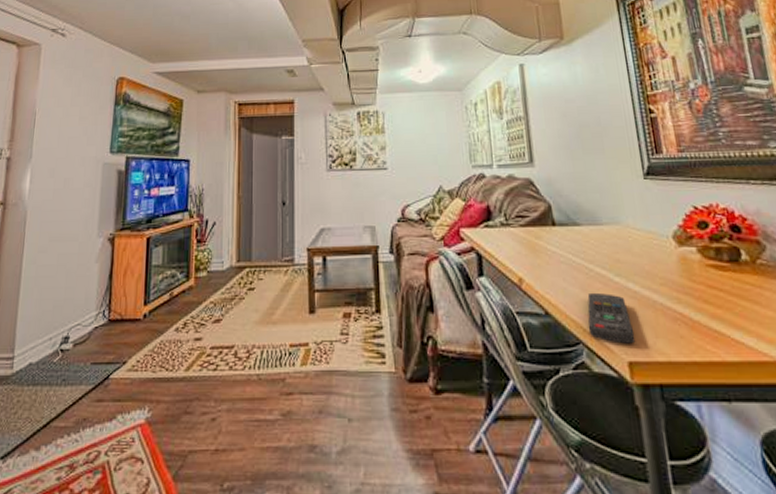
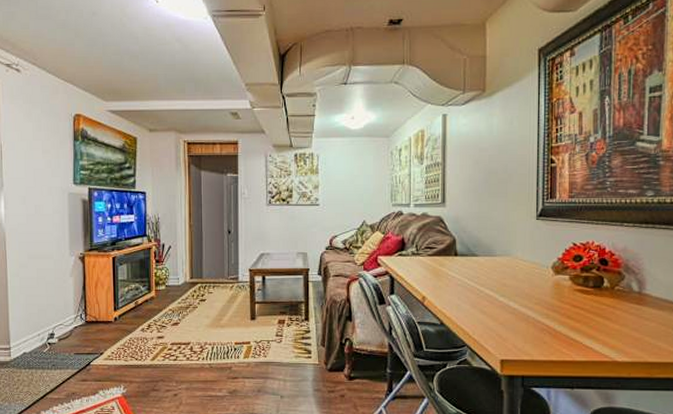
remote control: present [587,292,636,344] -> none [473,308,509,347]

